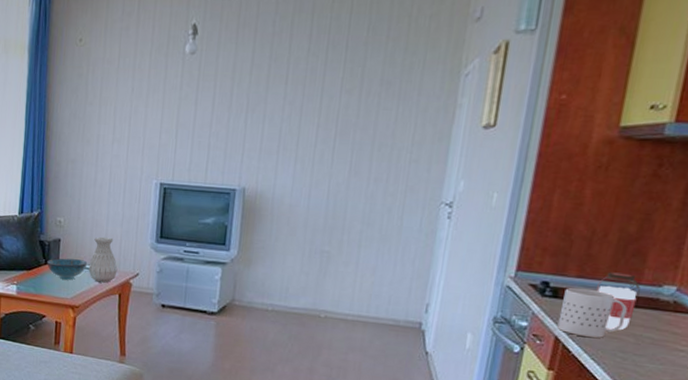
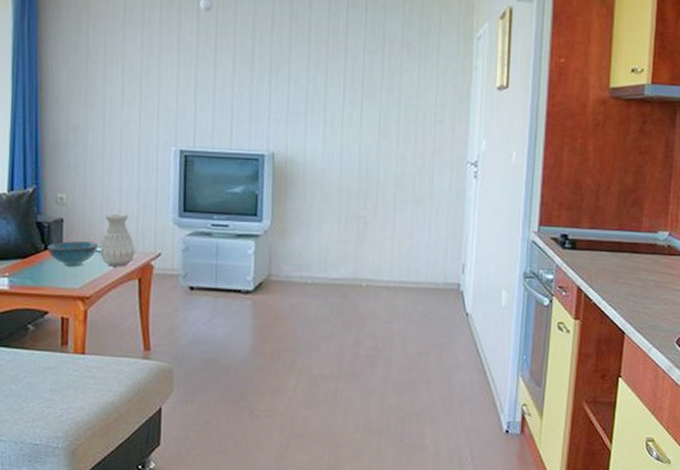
mug: present [557,287,627,338] -> none [578,238,633,285]
jar: present [596,272,640,330] -> none [607,222,641,276]

